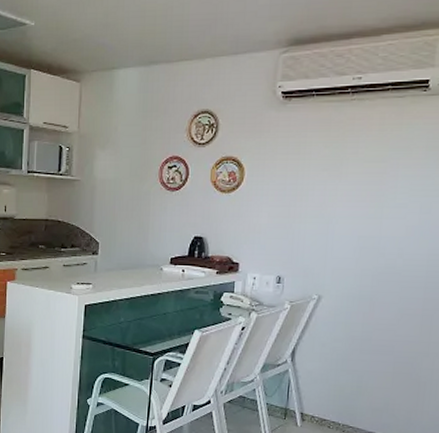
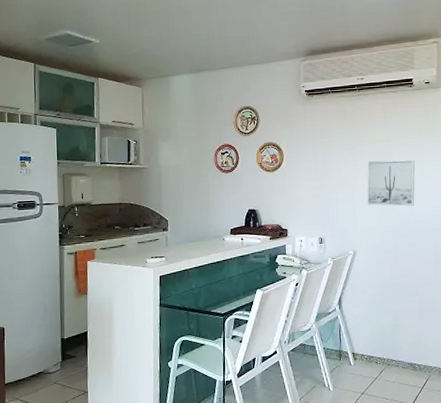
wall art: none [343,186,416,246] -> present [366,160,415,207]

